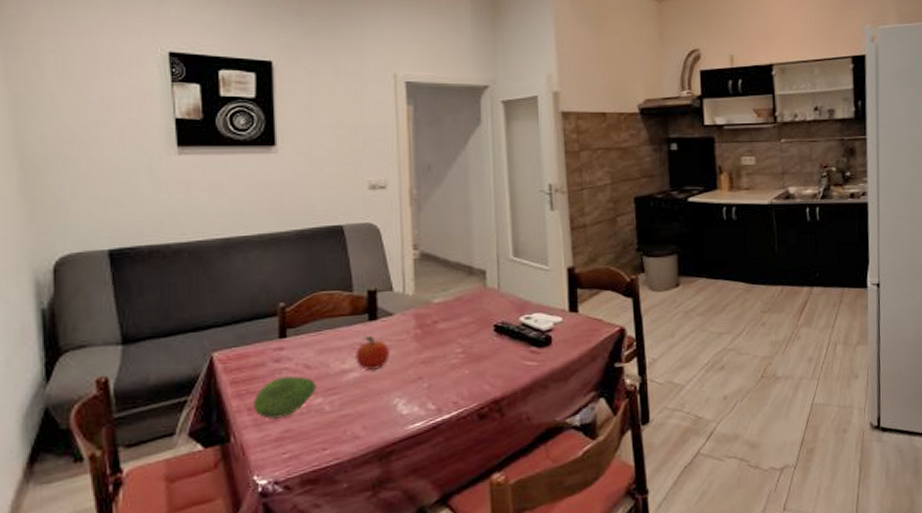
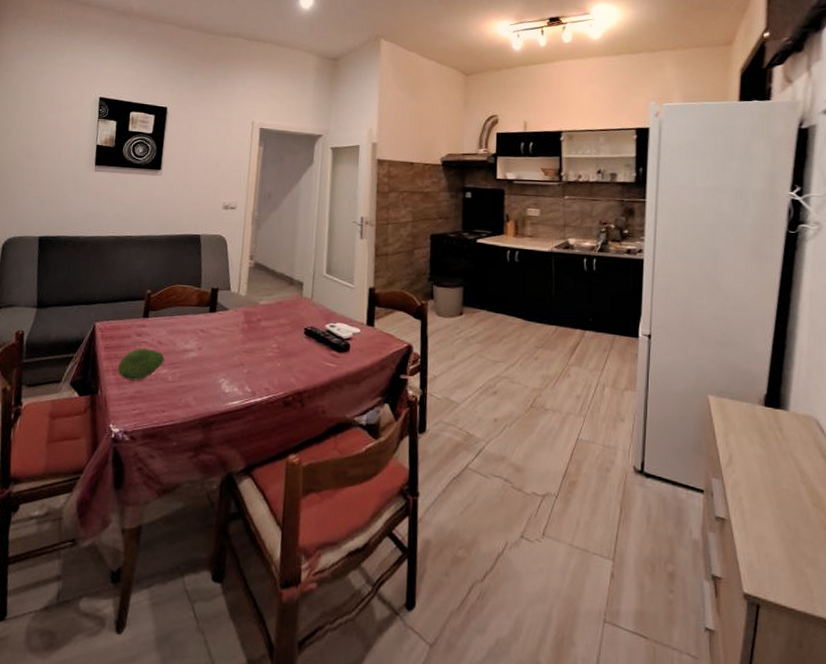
fruit: present [355,336,389,370] -> none [196,325,222,352]

